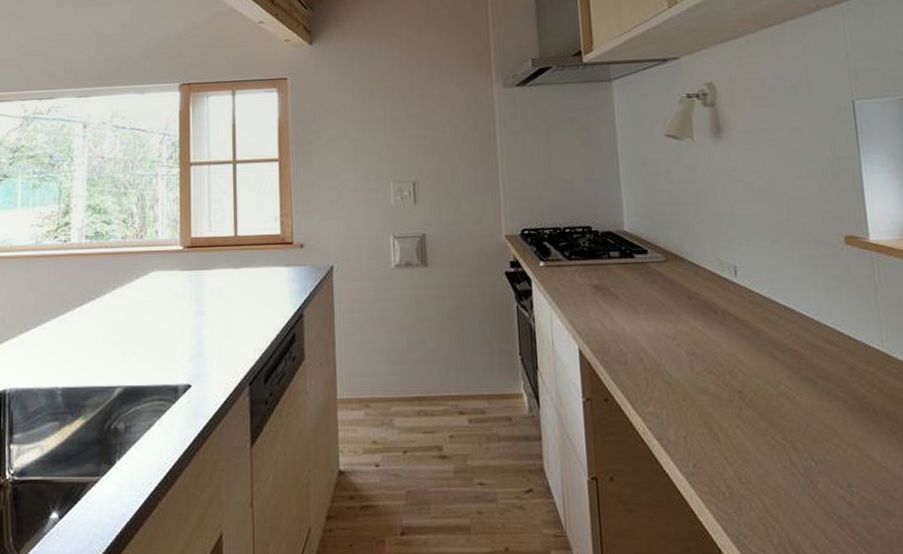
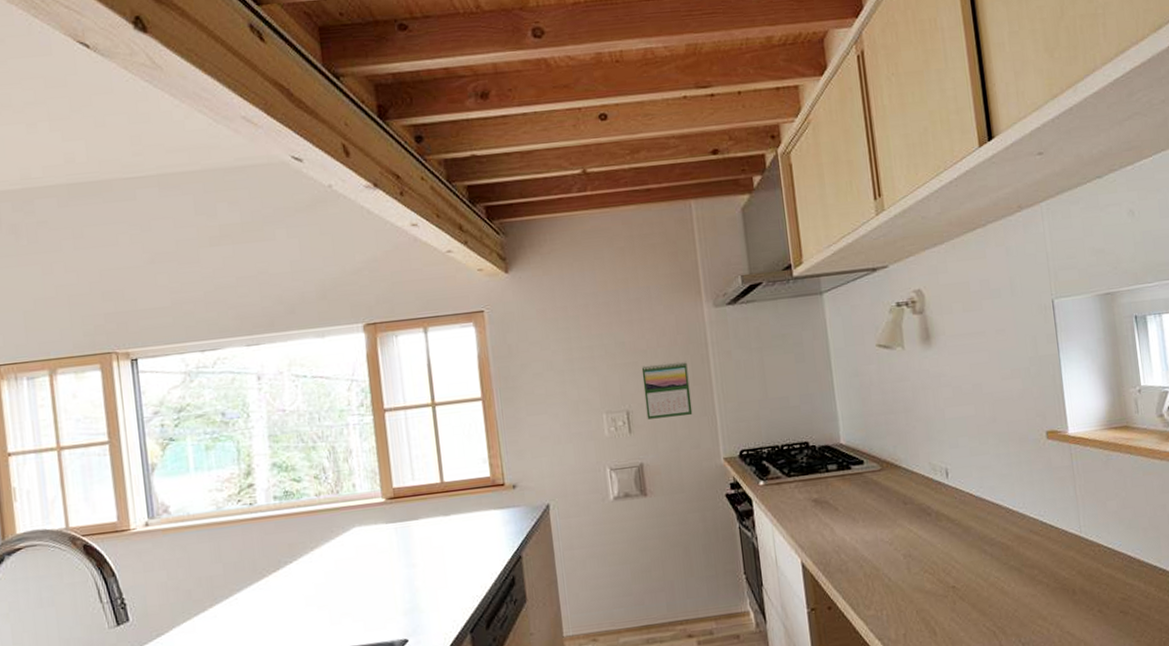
calendar: none [430,137,477,192] -> present [641,361,693,420]

